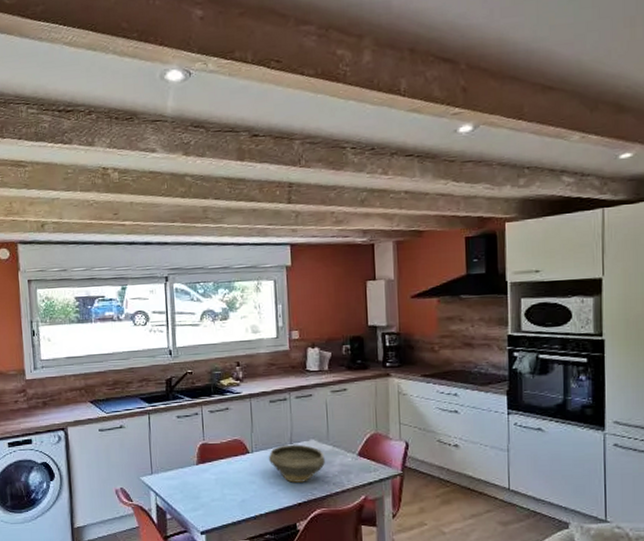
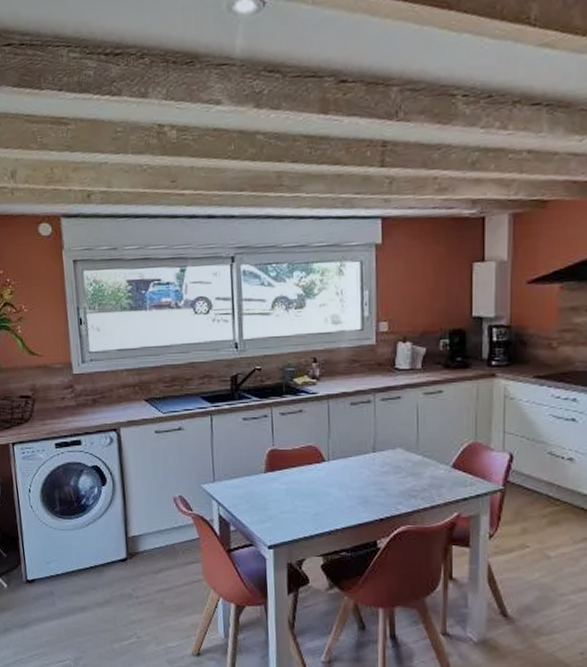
bowl: present [268,444,325,483] -> none [346,453,413,496]

